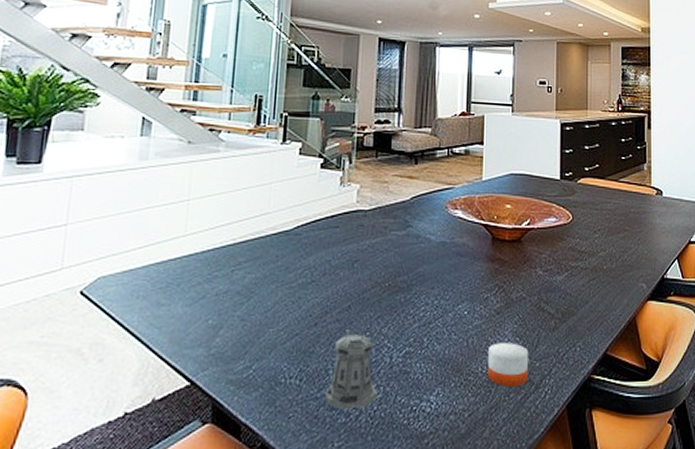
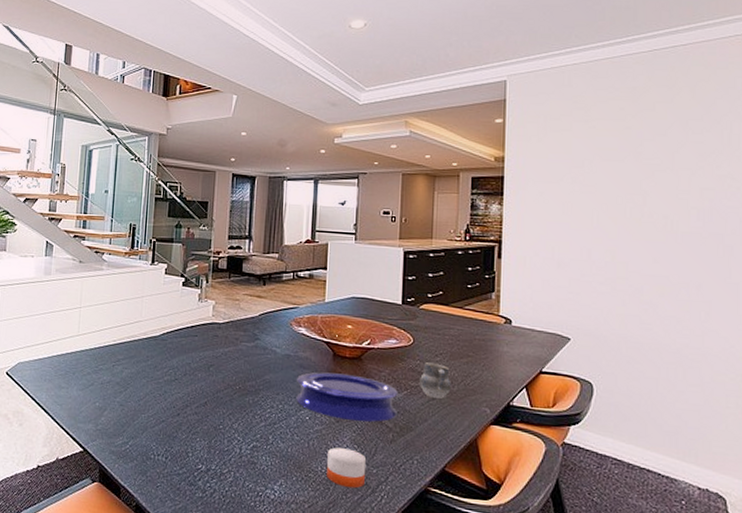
pepper shaker: present [324,328,378,410] -> none [185,420,229,487]
plate: none [453,259,559,311] -> present [296,372,398,422]
cup: none [580,240,610,277] -> present [420,362,451,399]

